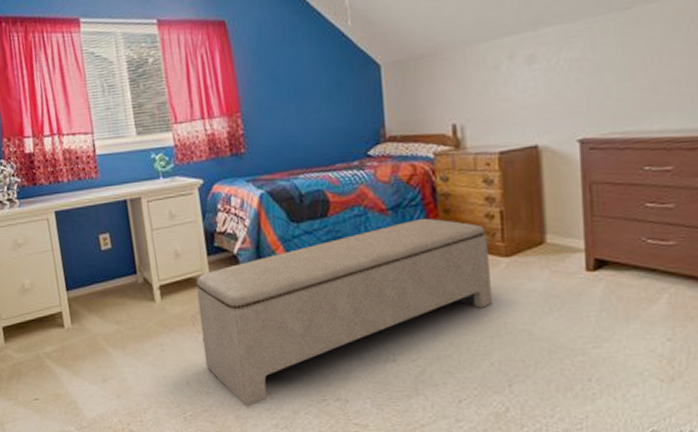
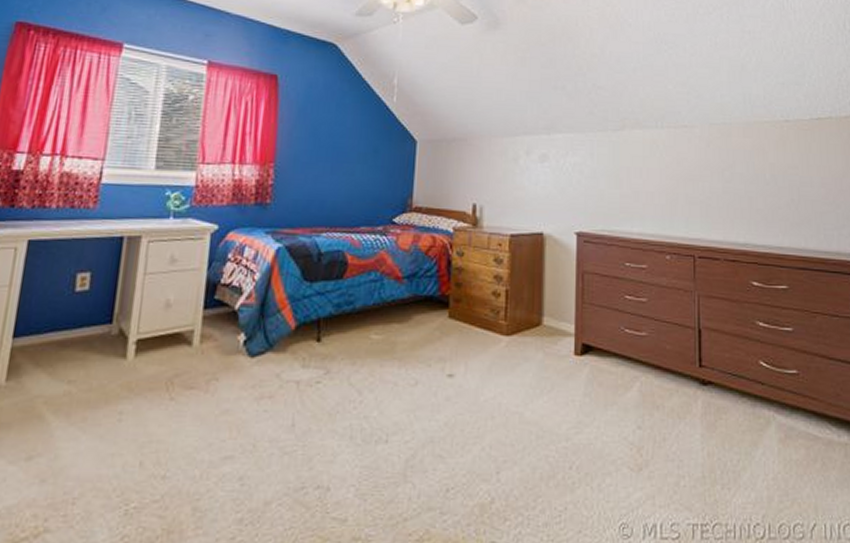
bench: present [196,218,492,407] -> none [170,289,492,497]

